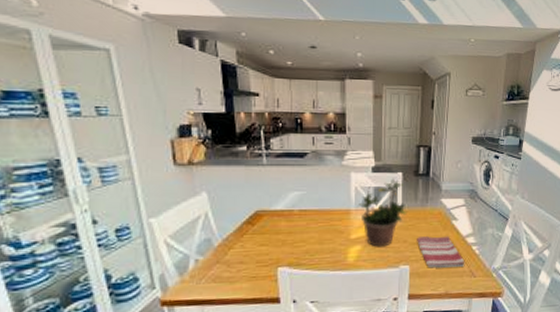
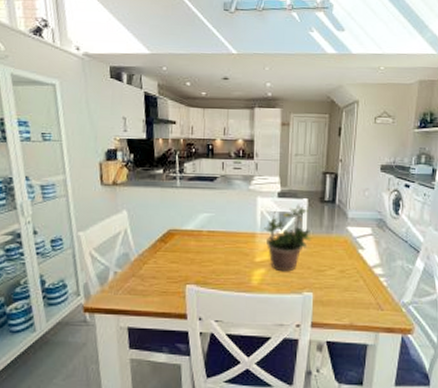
dish towel: present [417,236,465,268] -> none [321,264,372,298]

